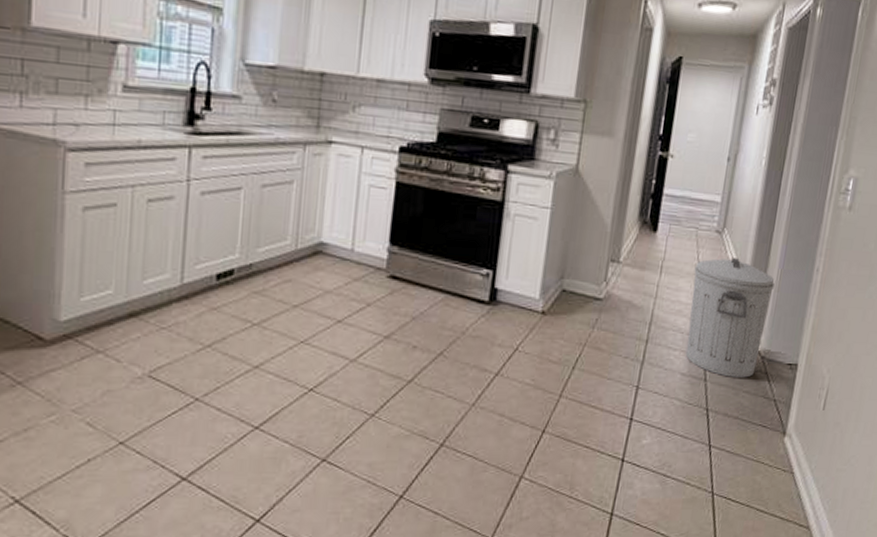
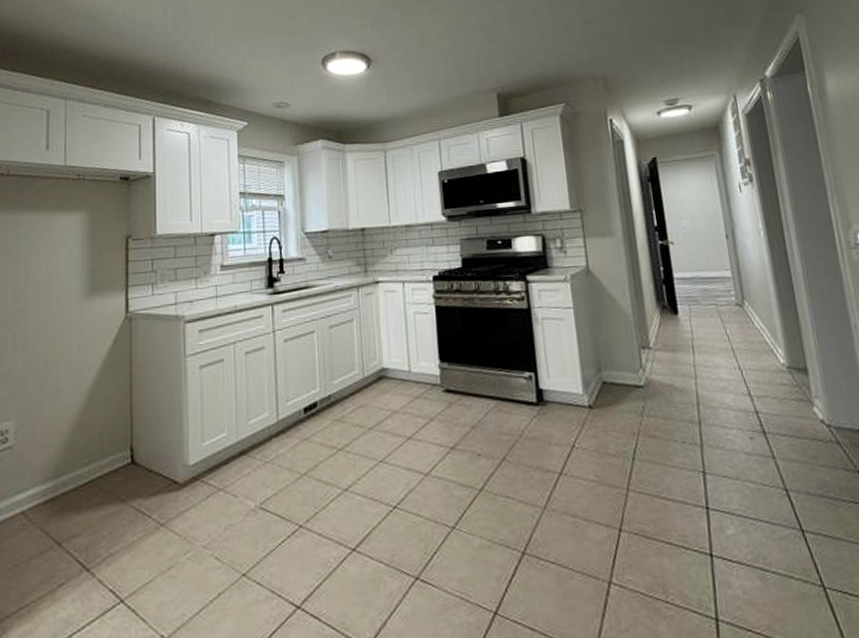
trash can: present [686,258,775,378] -> none [725,327,825,452]

